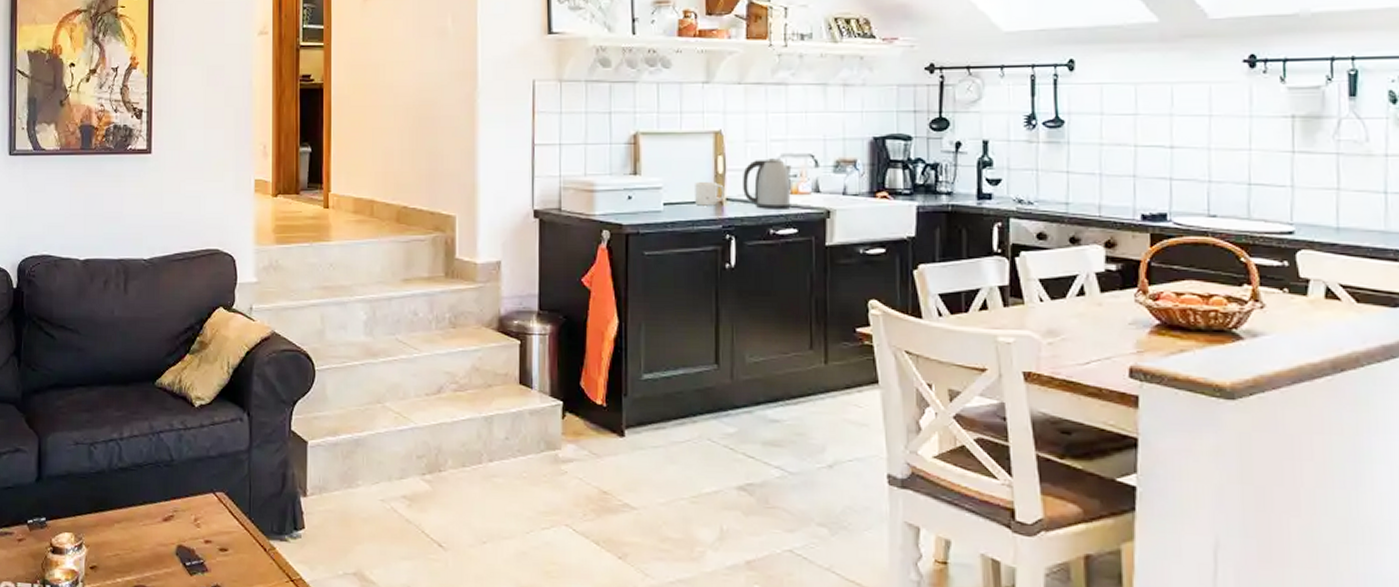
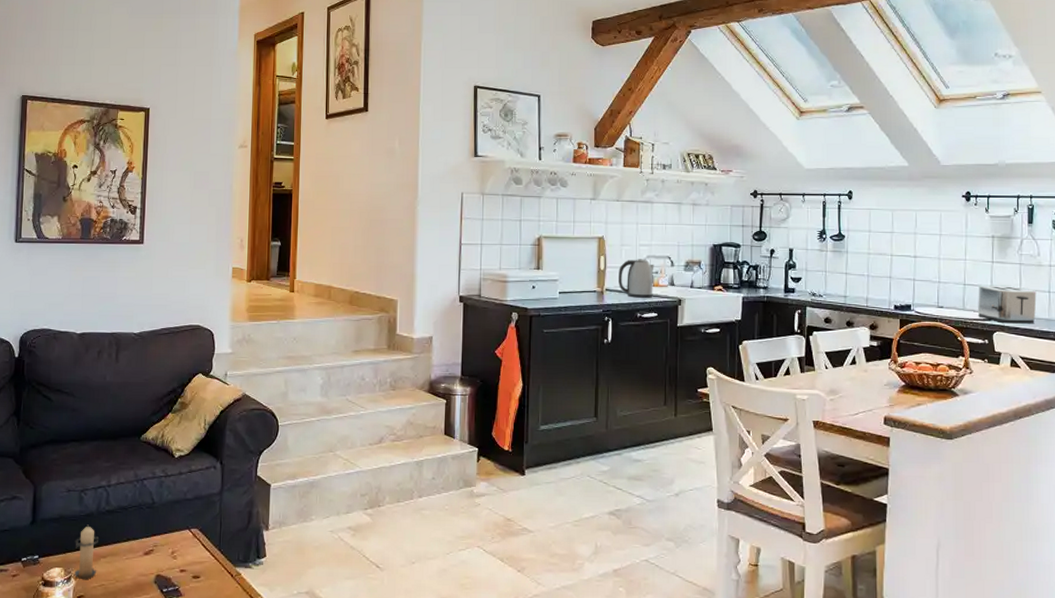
candle: none [85,483,111,547] -> present [73,524,99,579]
mug: present [693,181,726,206] -> none [582,275,606,295]
toaster: none [1271,184,1365,239] -> present [978,284,1037,324]

